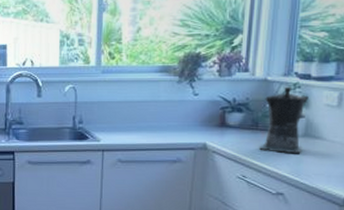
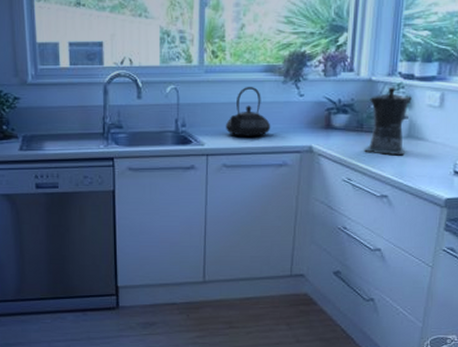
teapot: none [121,85,166,133] -> present [226,86,271,136]

